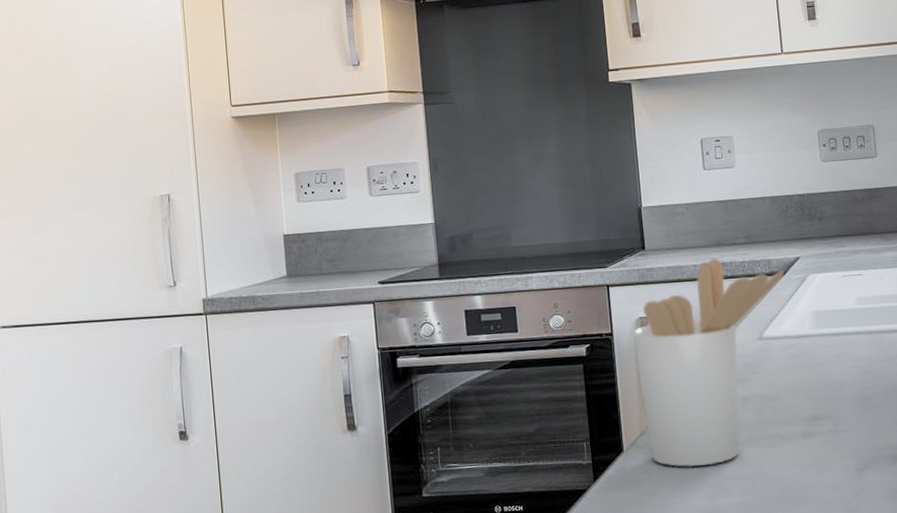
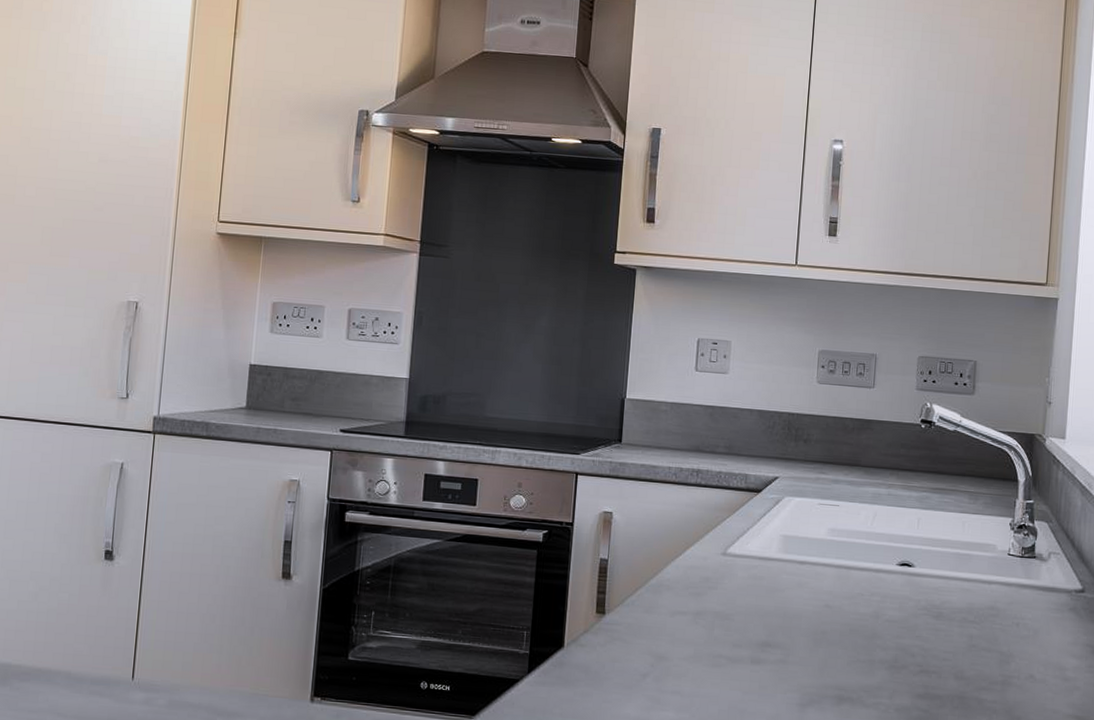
utensil holder: present [633,257,785,468] -> none [591,462,760,676]

